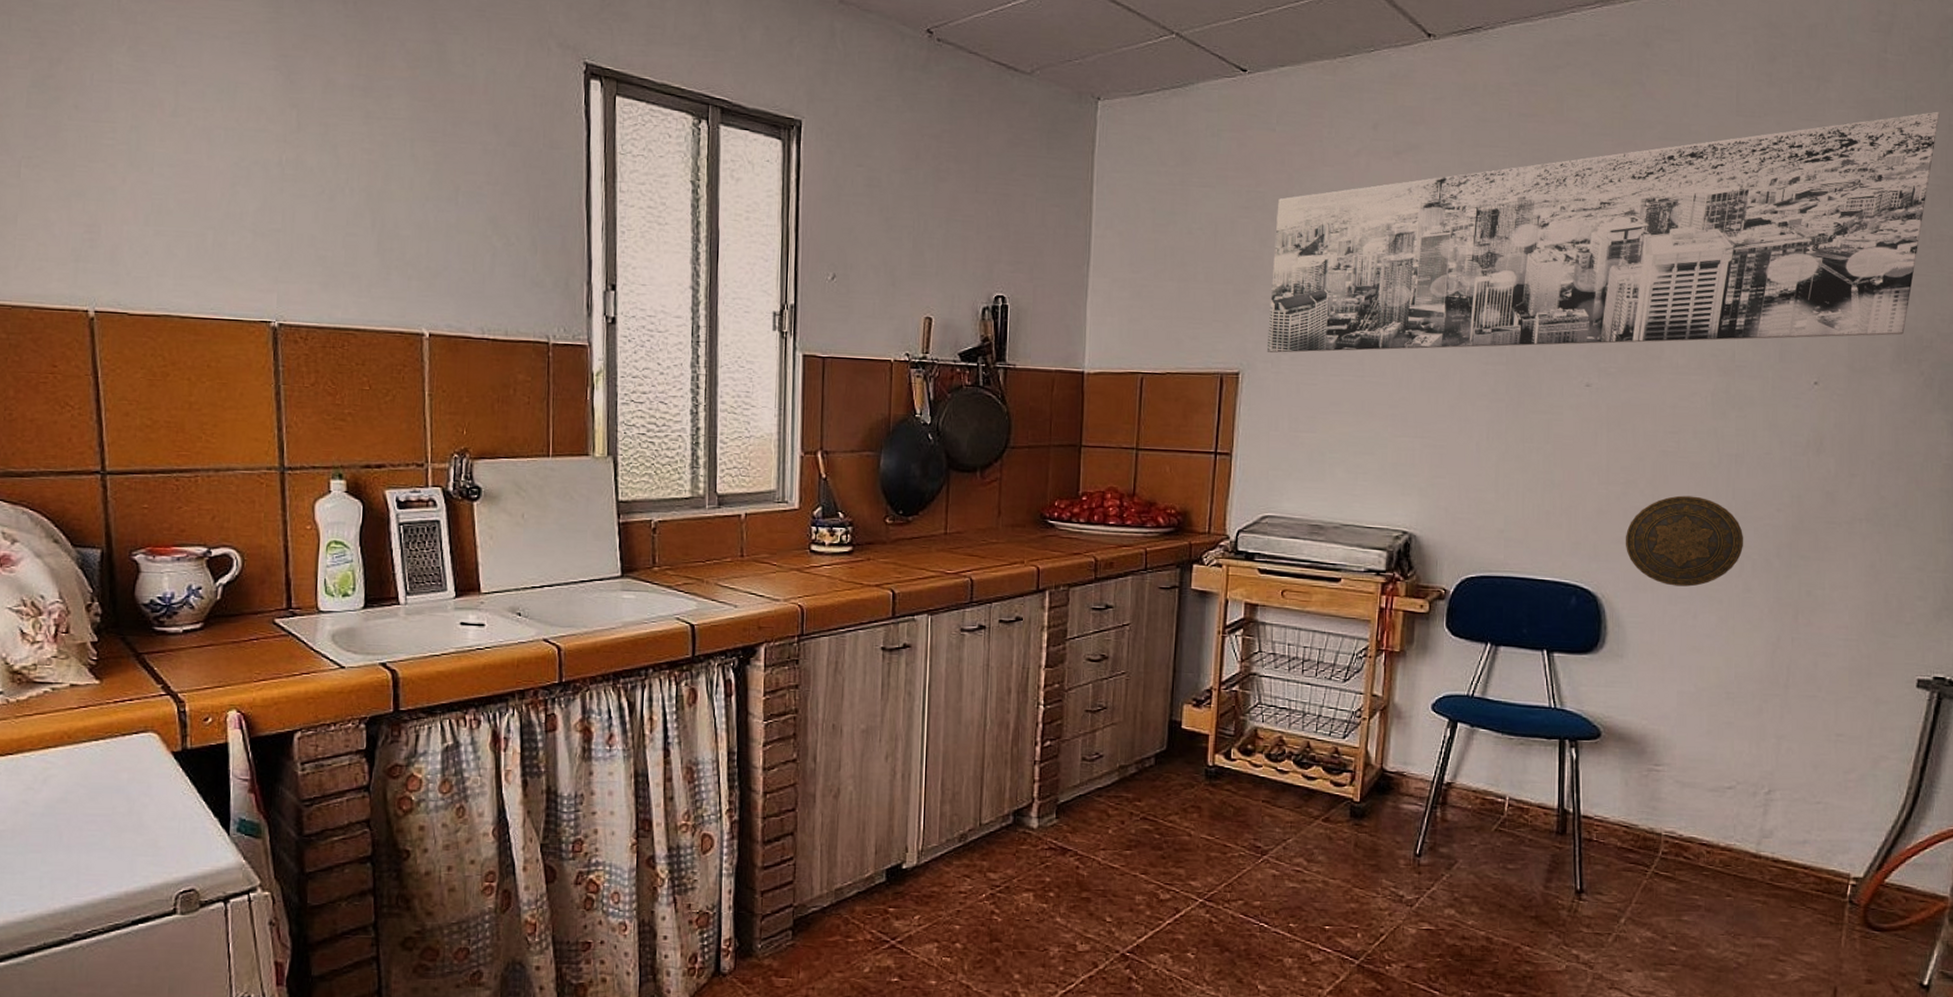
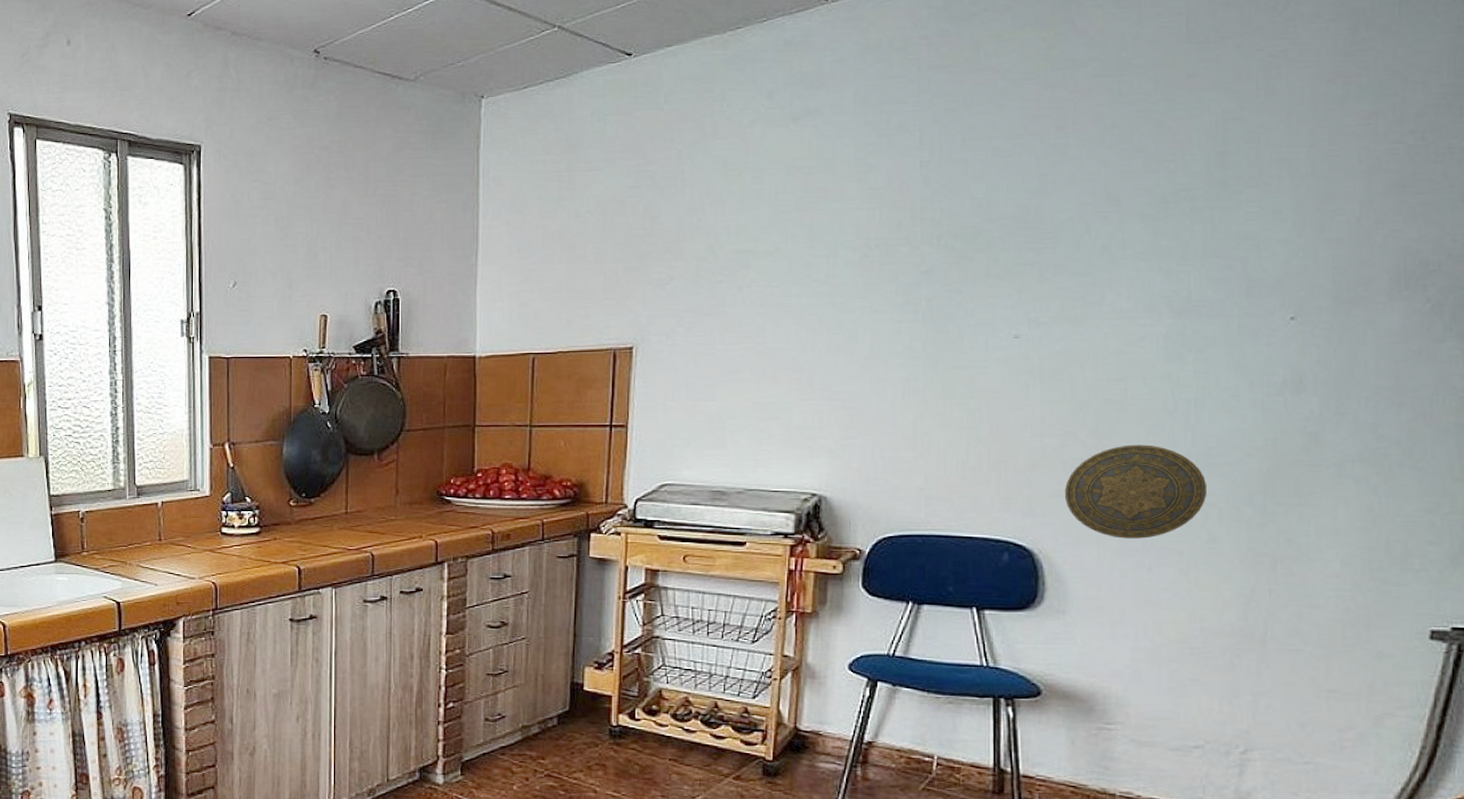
wall art: present [1266,111,1940,353] -> none [661,13,1445,325]

